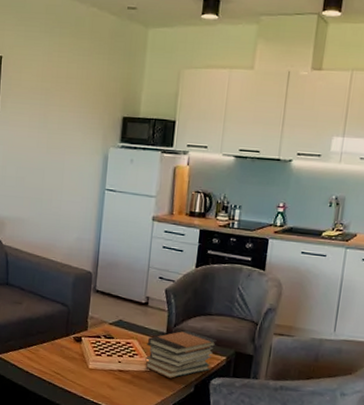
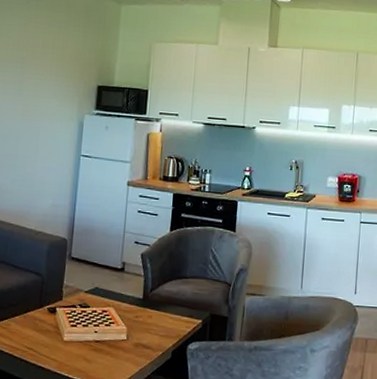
book stack: present [145,330,217,378] -> none [121,295,192,346]

